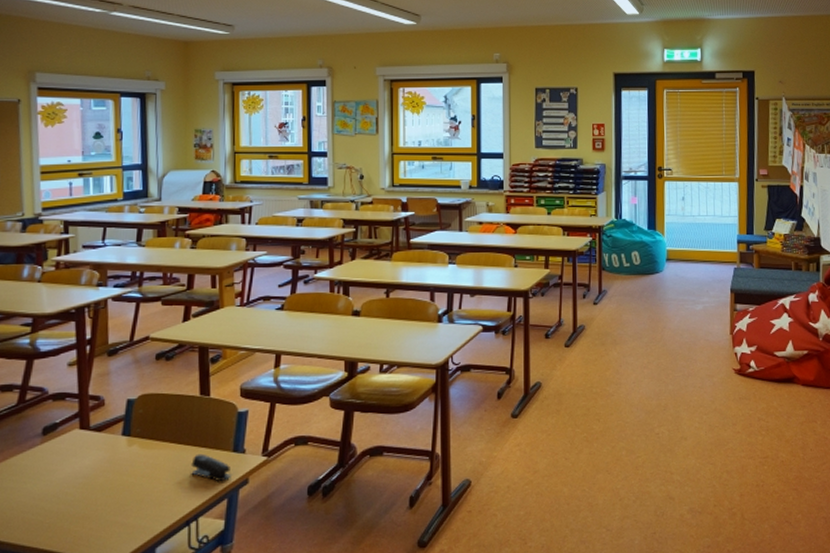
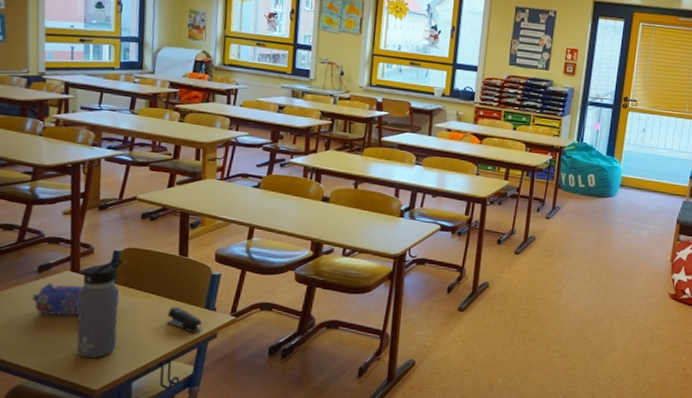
pencil case: none [36,442,137,483] -> present [31,282,120,316]
water bottle: none [89,407,138,527] -> present [76,258,123,359]

